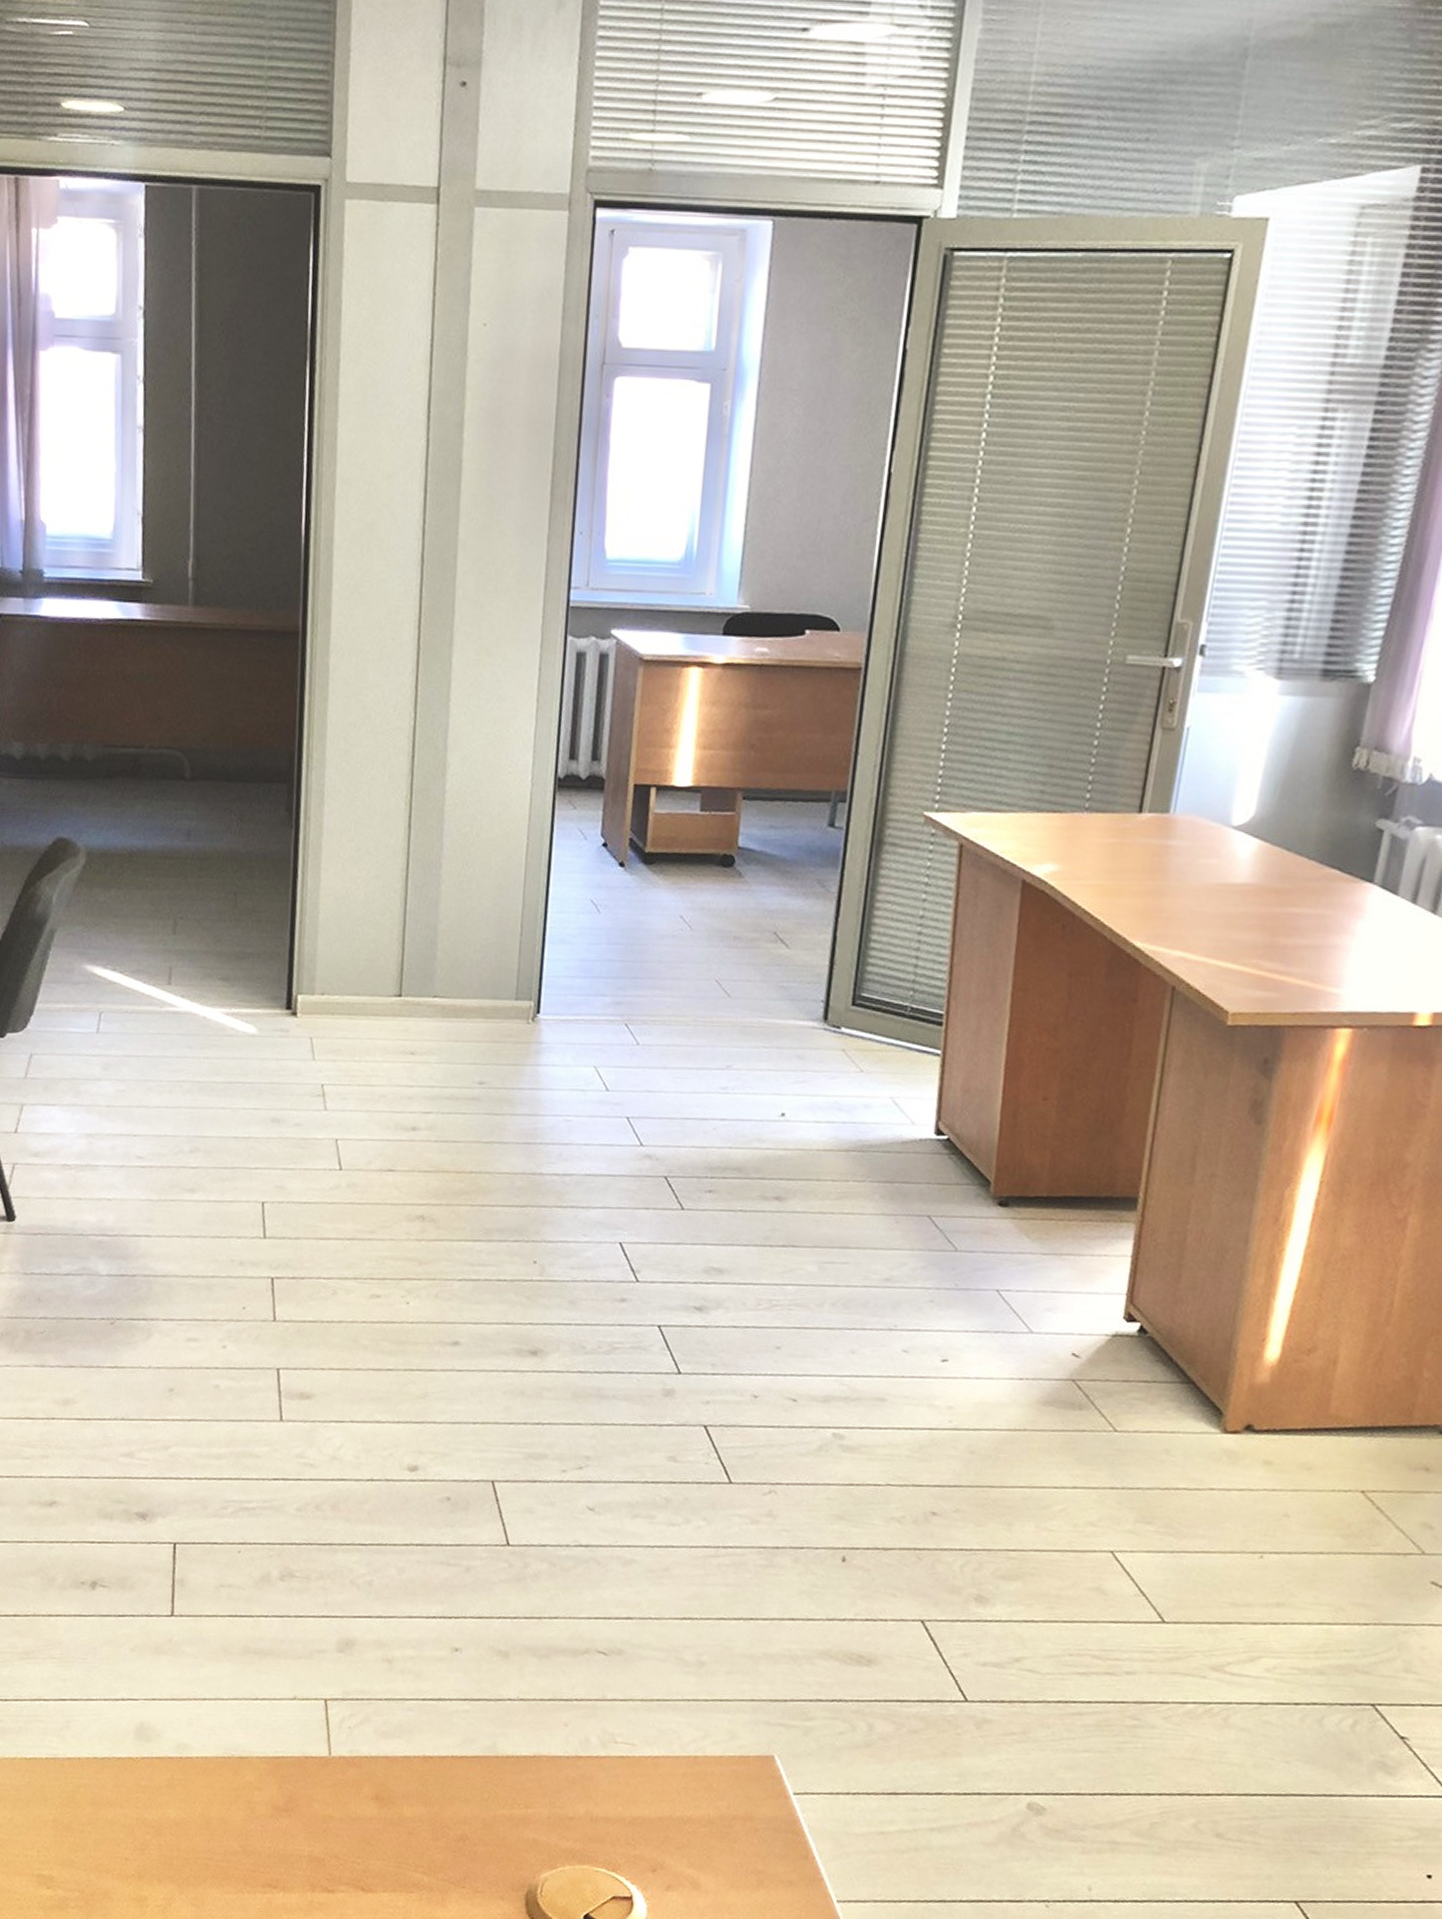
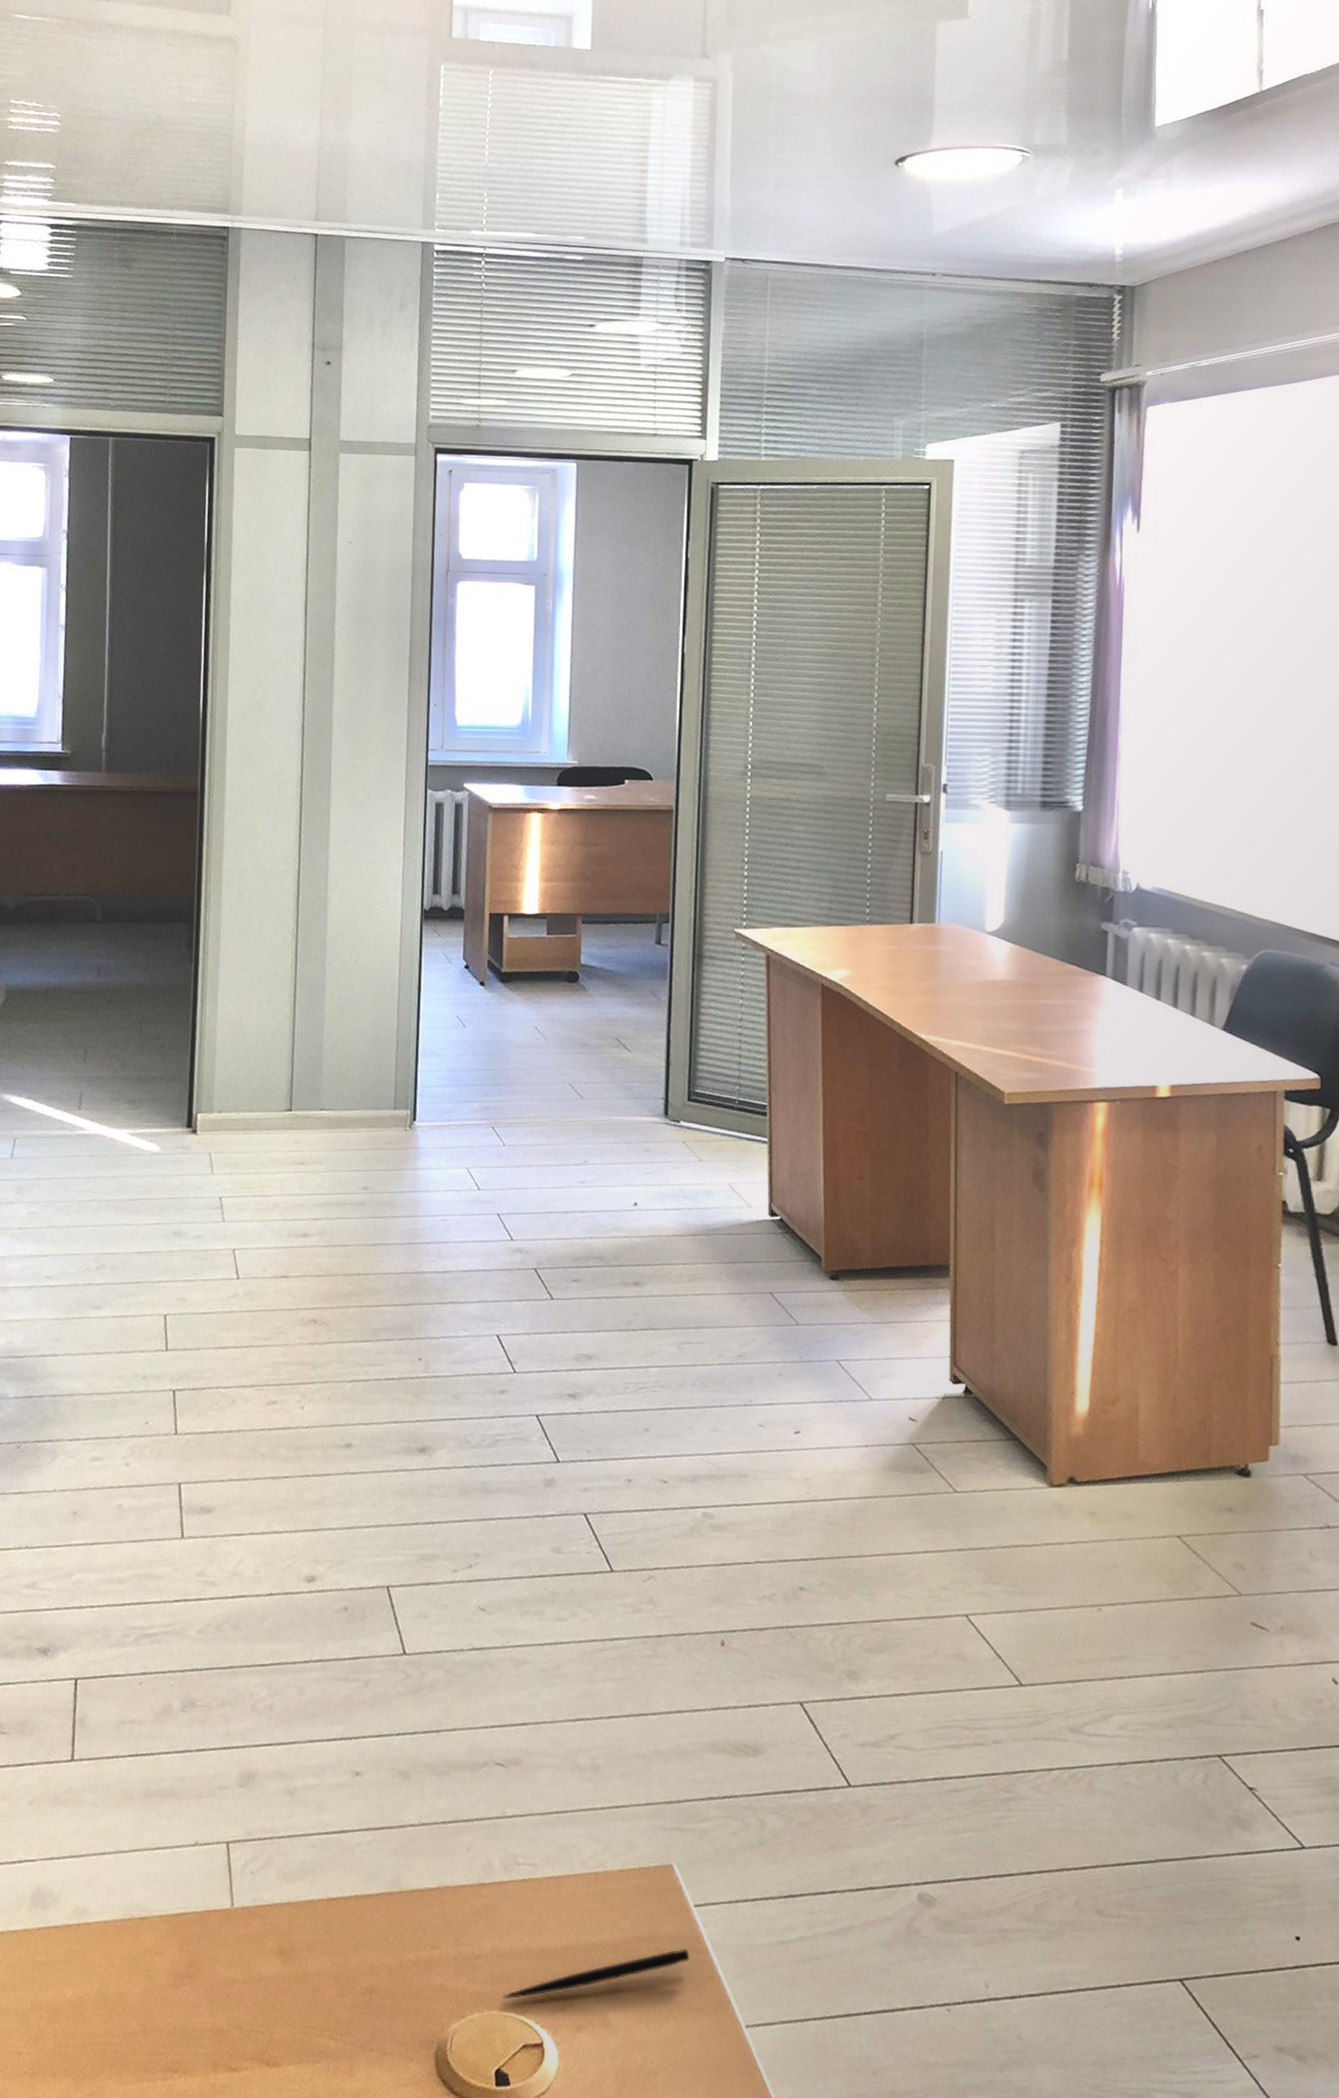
pen: none [594,1829,786,1857] -> present [502,1948,690,1999]

